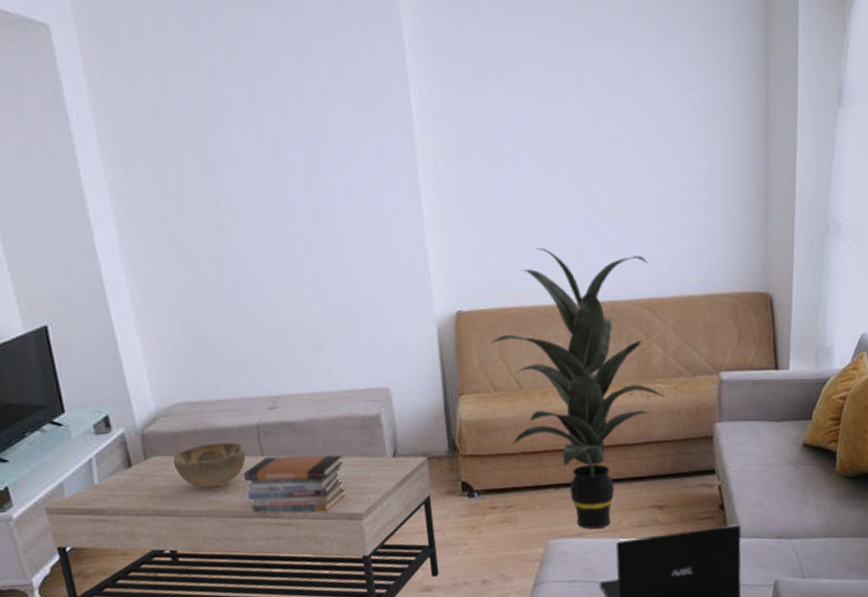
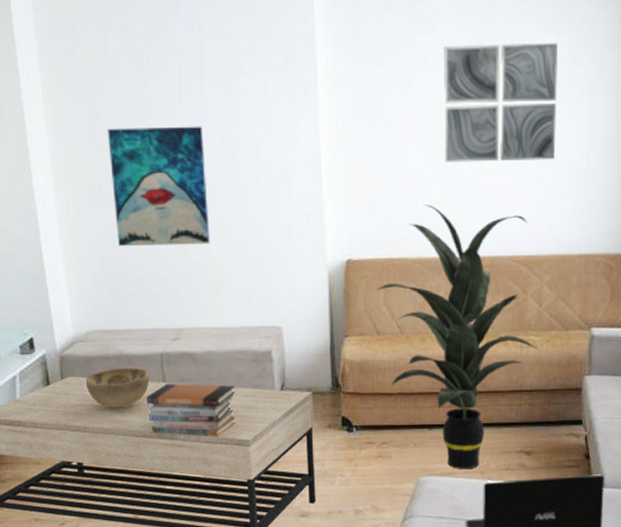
wall art: none [177,169,304,309] -> present [107,126,211,247]
wall art: none [549,67,674,201] -> present [443,43,557,162]

